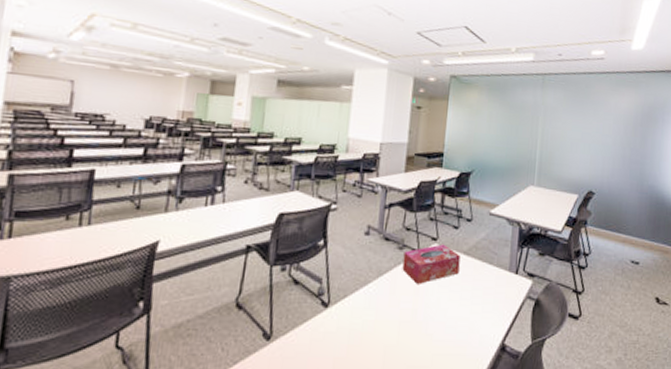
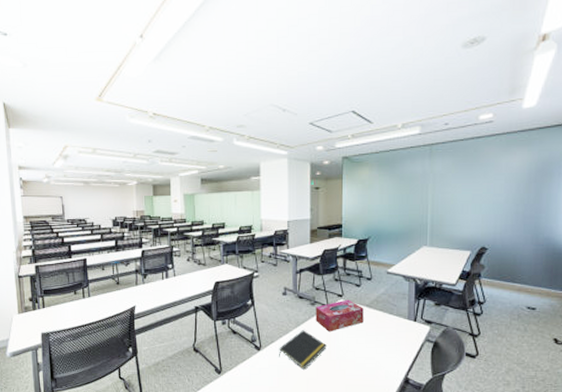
notepad: none [352,281,413,334] -> present [279,330,326,370]

